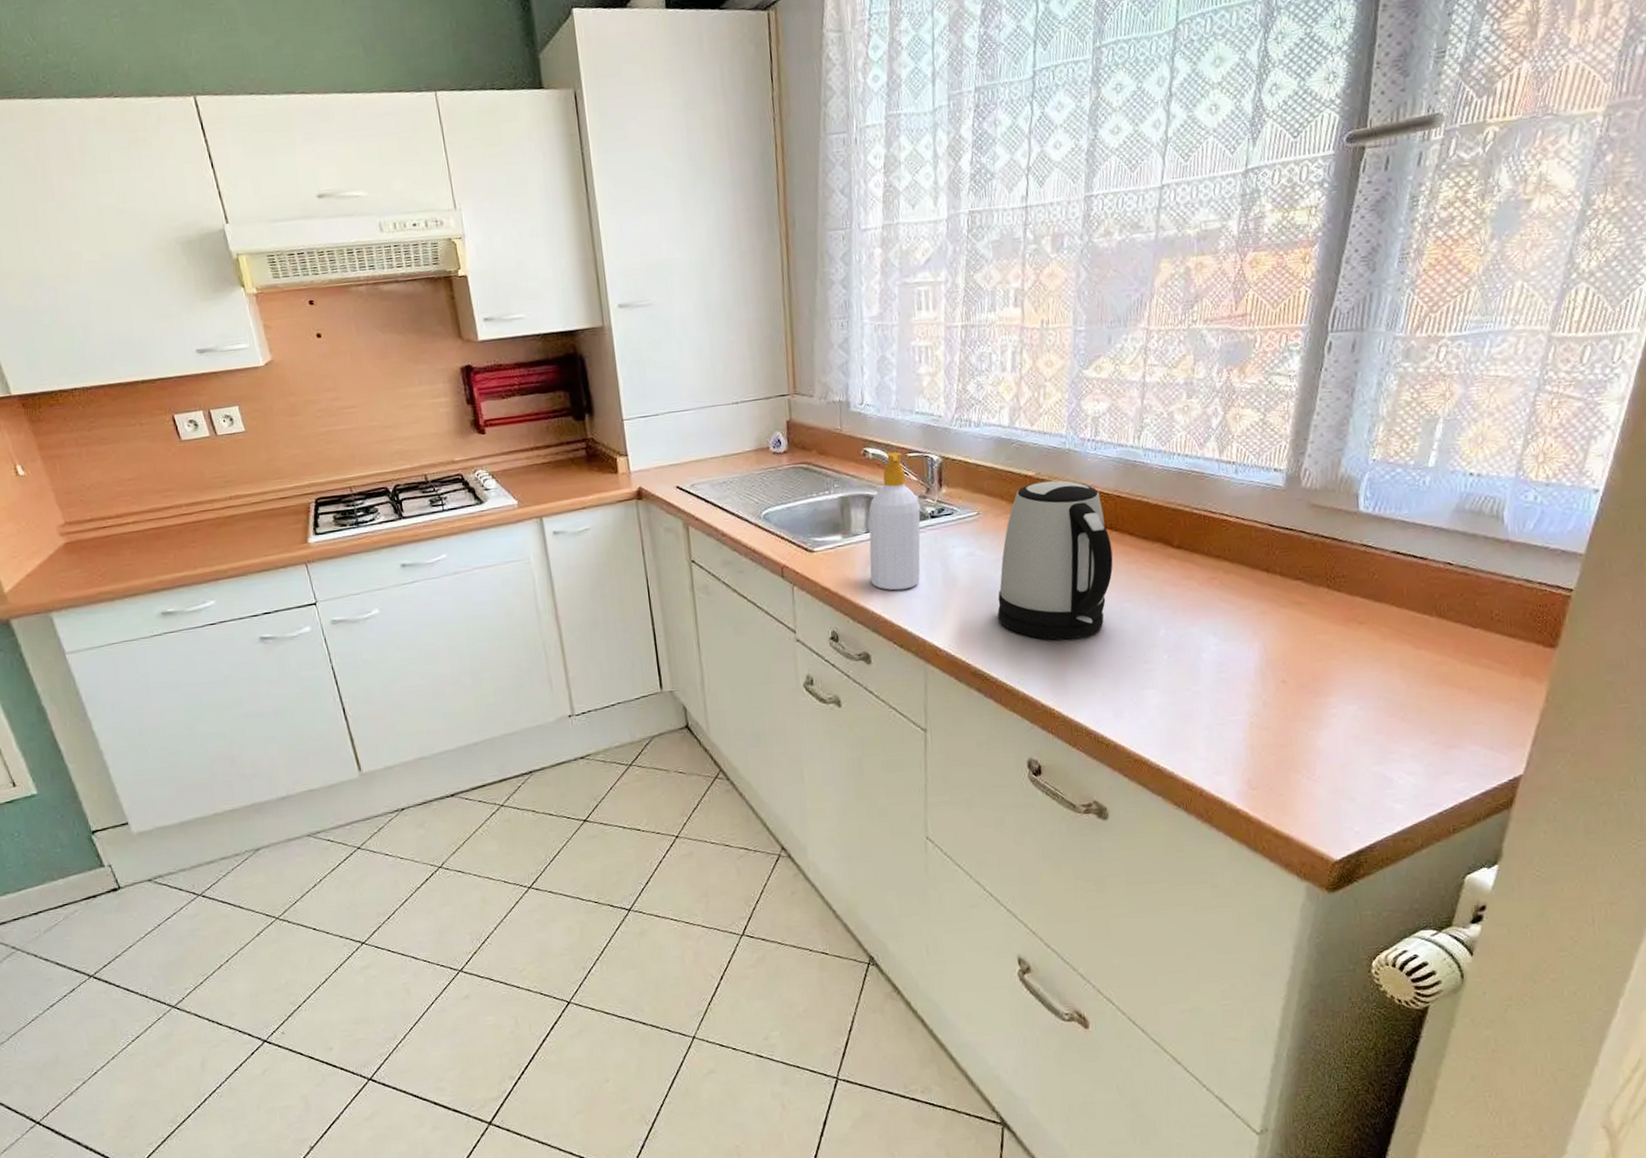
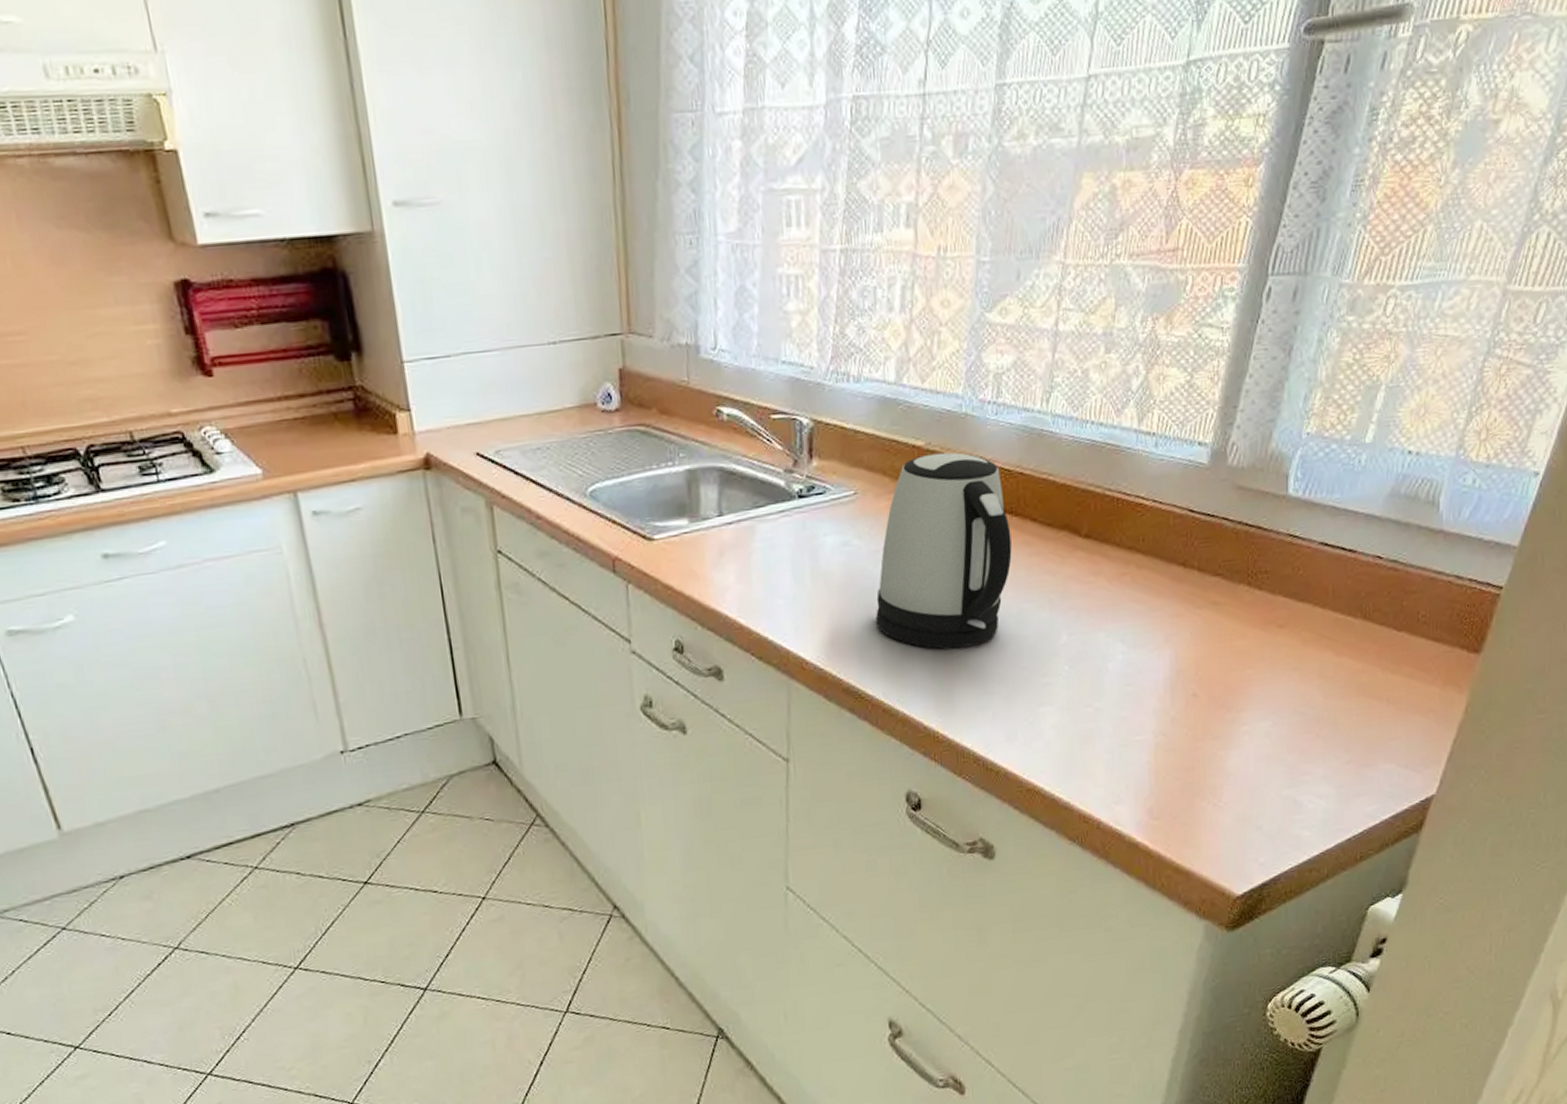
soap bottle: present [868,452,921,591] -> none [722,413,786,589]

